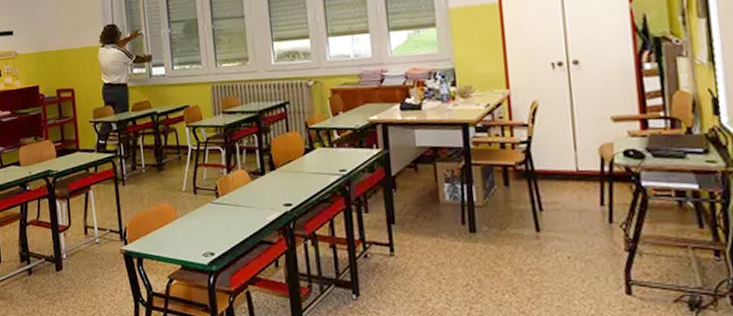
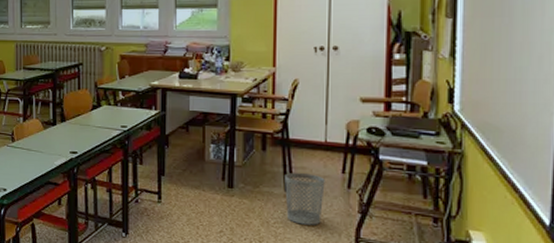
wastebasket: none [534,209,583,270] -> present [285,173,325,225]

